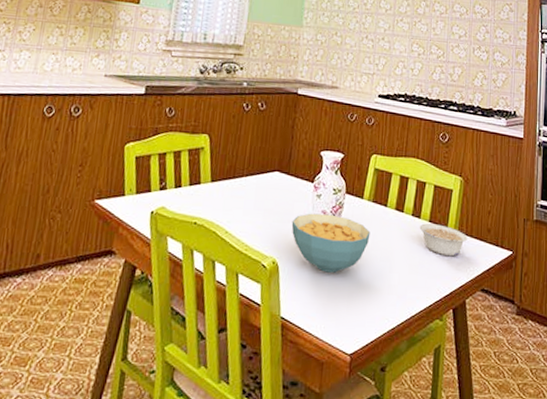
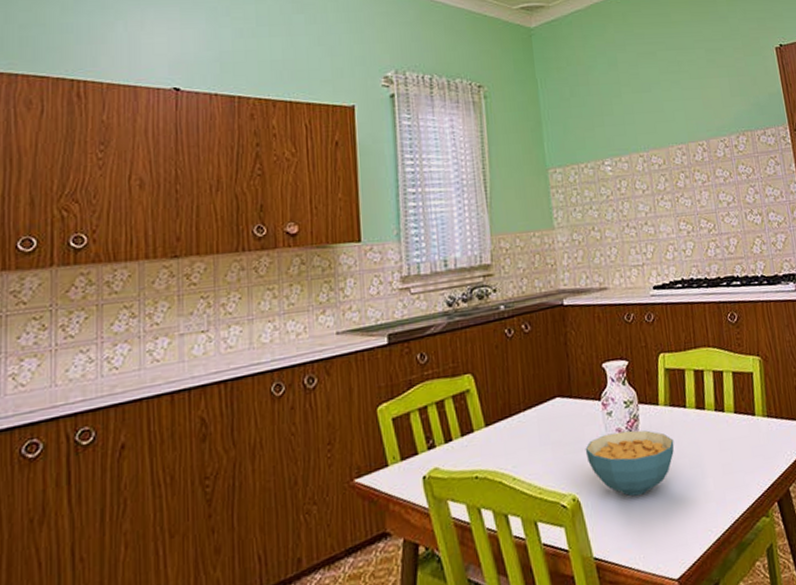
legume: present [419,223,468,257] -> none [725,413,779,446]

